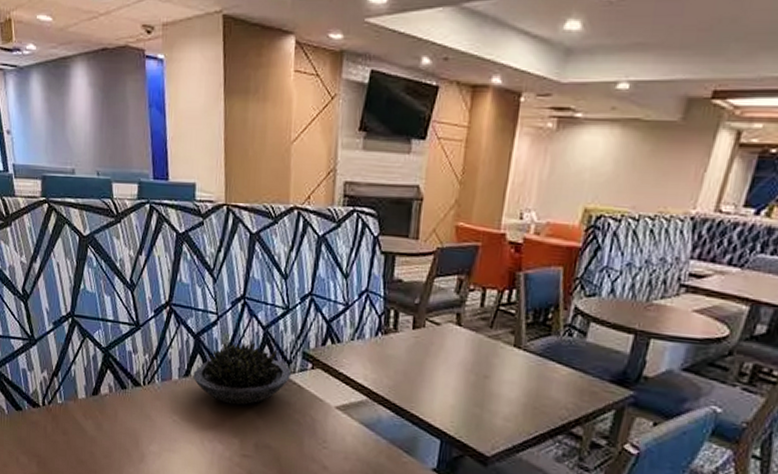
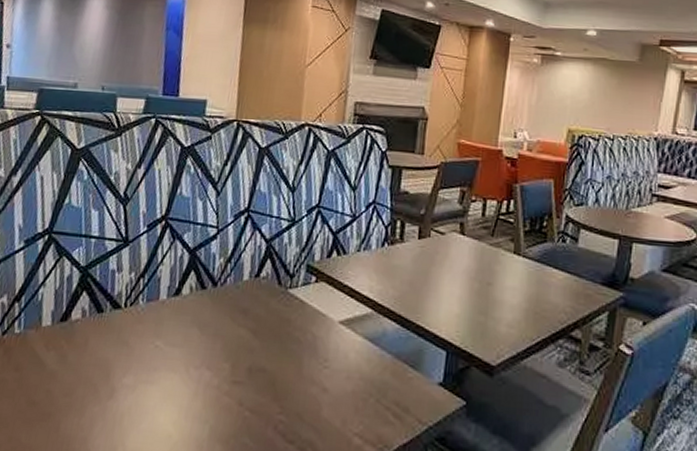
succulent plant: present [193,340,292,405] -> none [183,255,294,325]

